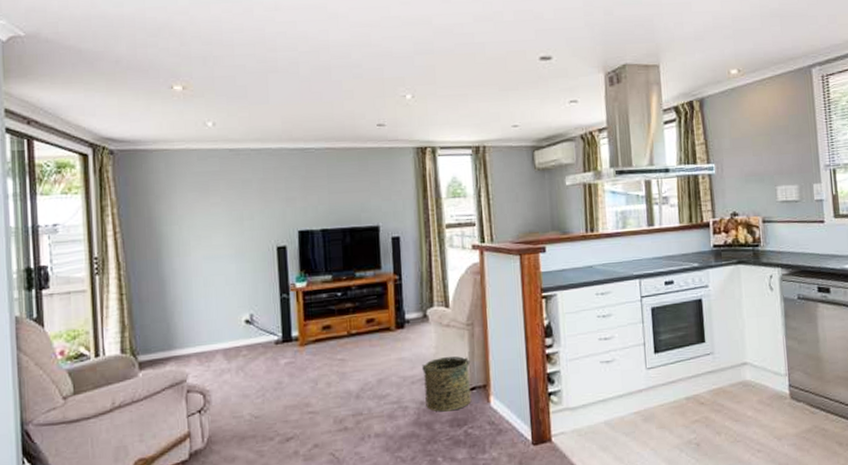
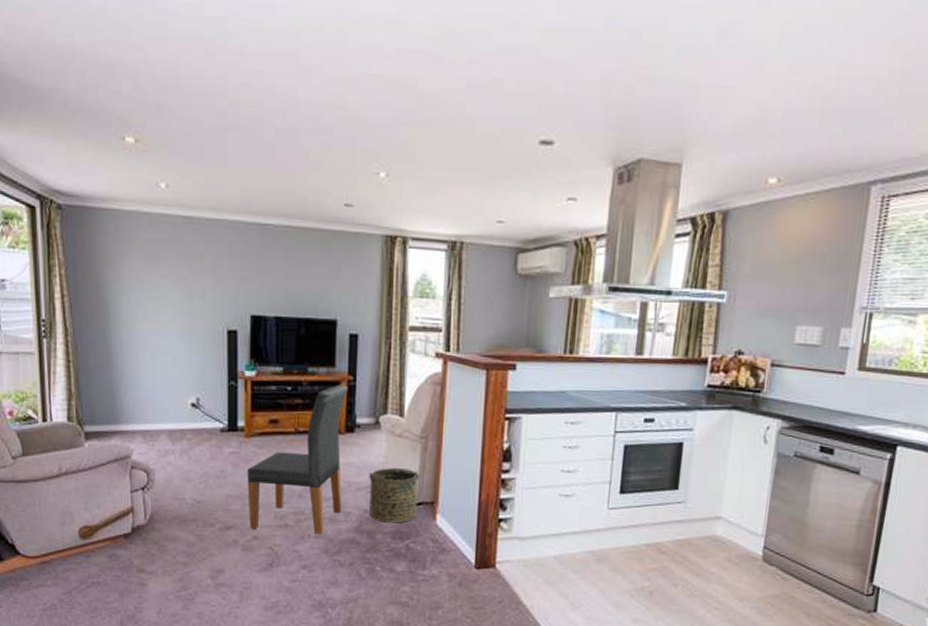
dining chair: none [304,284,400,437] -> present [247,384,348,535]

